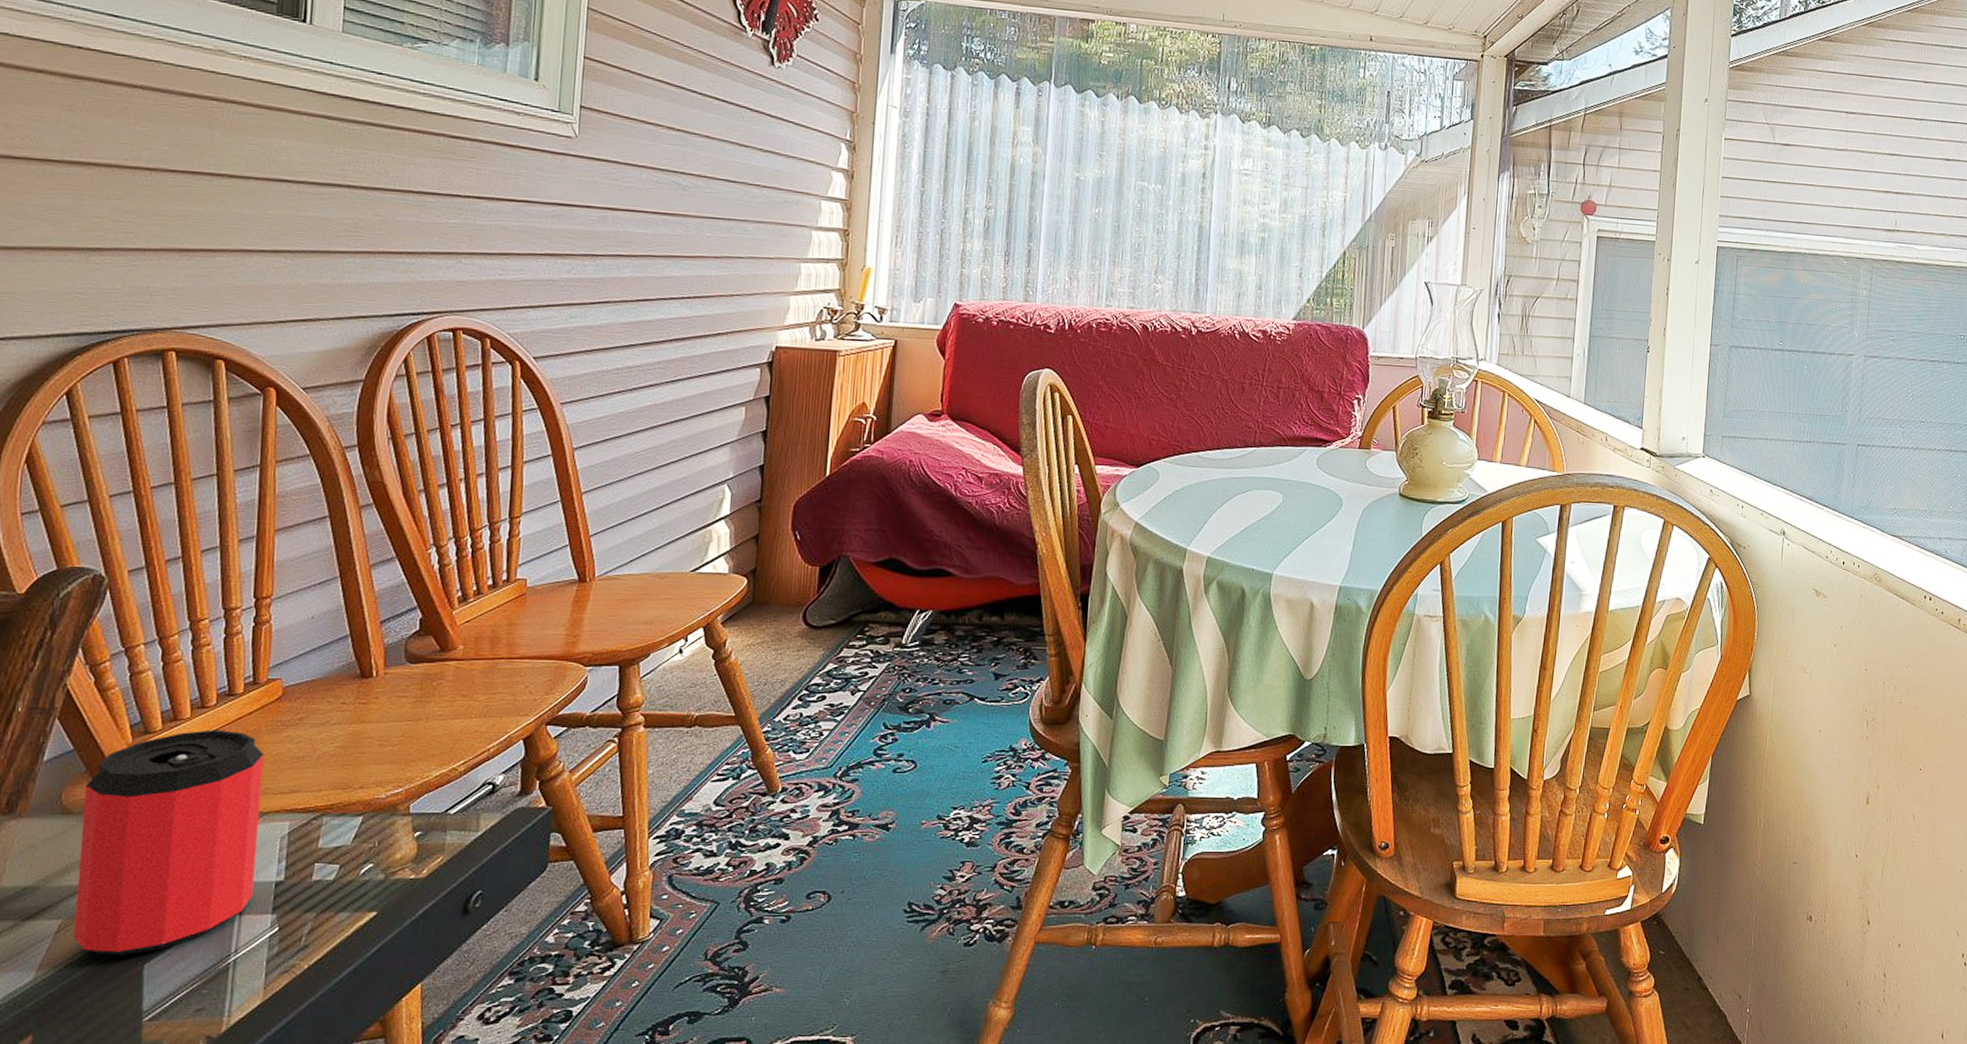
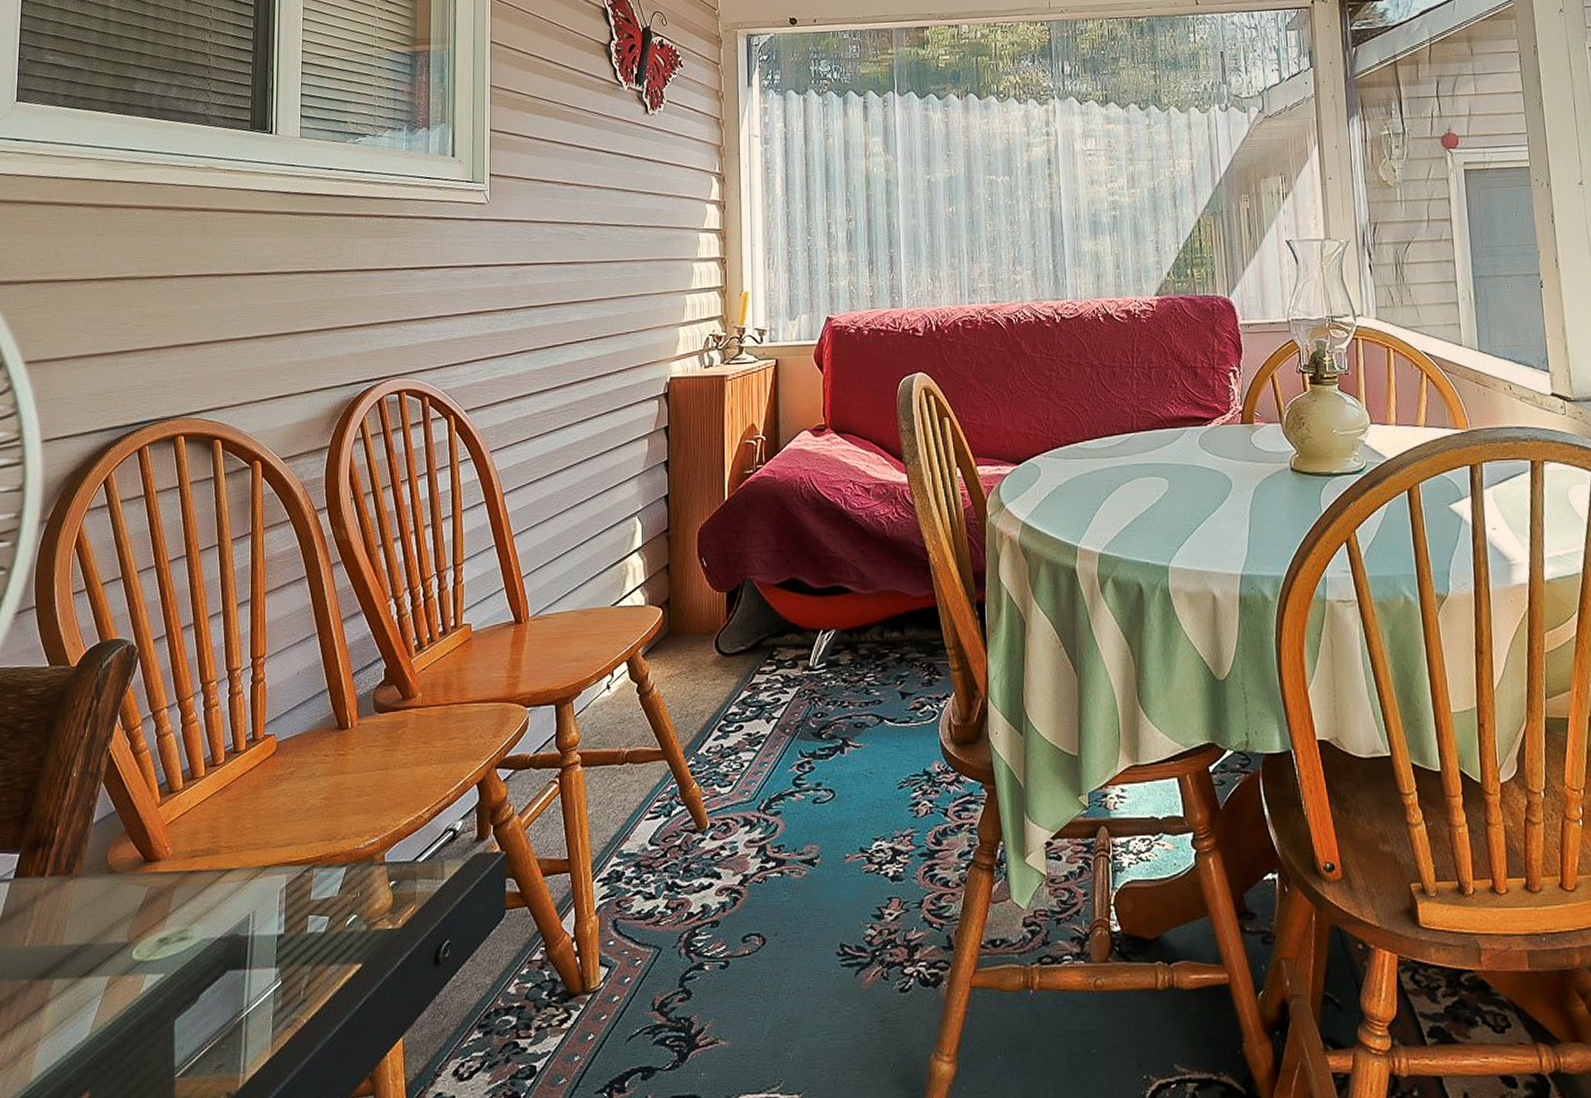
can: present [73,729,265,956] -> none [119,786,264,1011]

